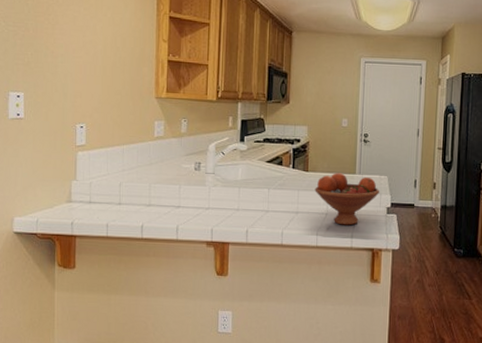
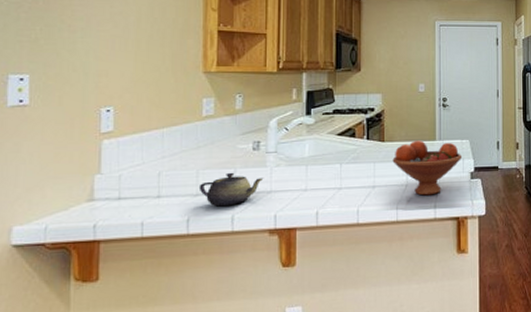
teapot: none [151,188,203,218] -> present [198,172,264,207]

